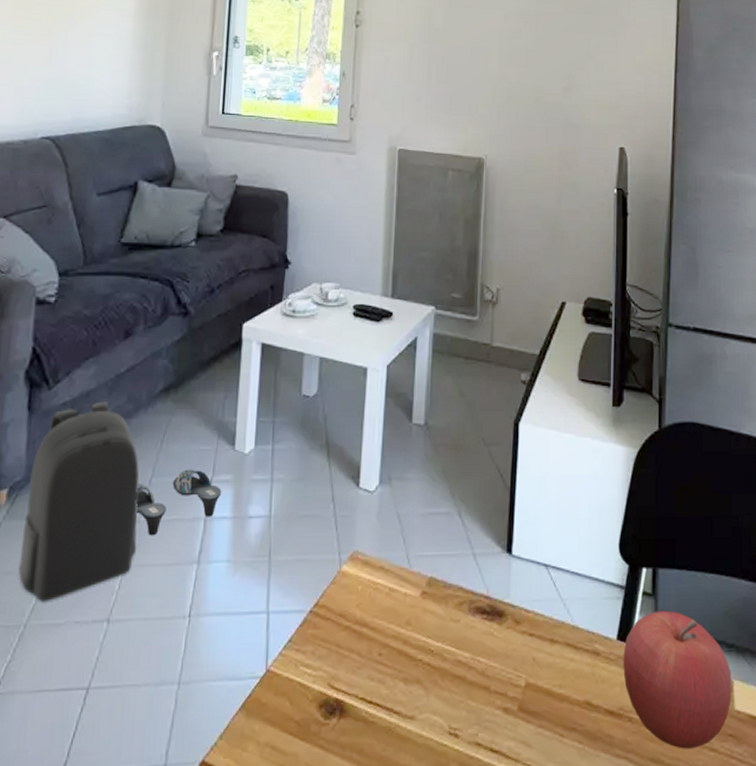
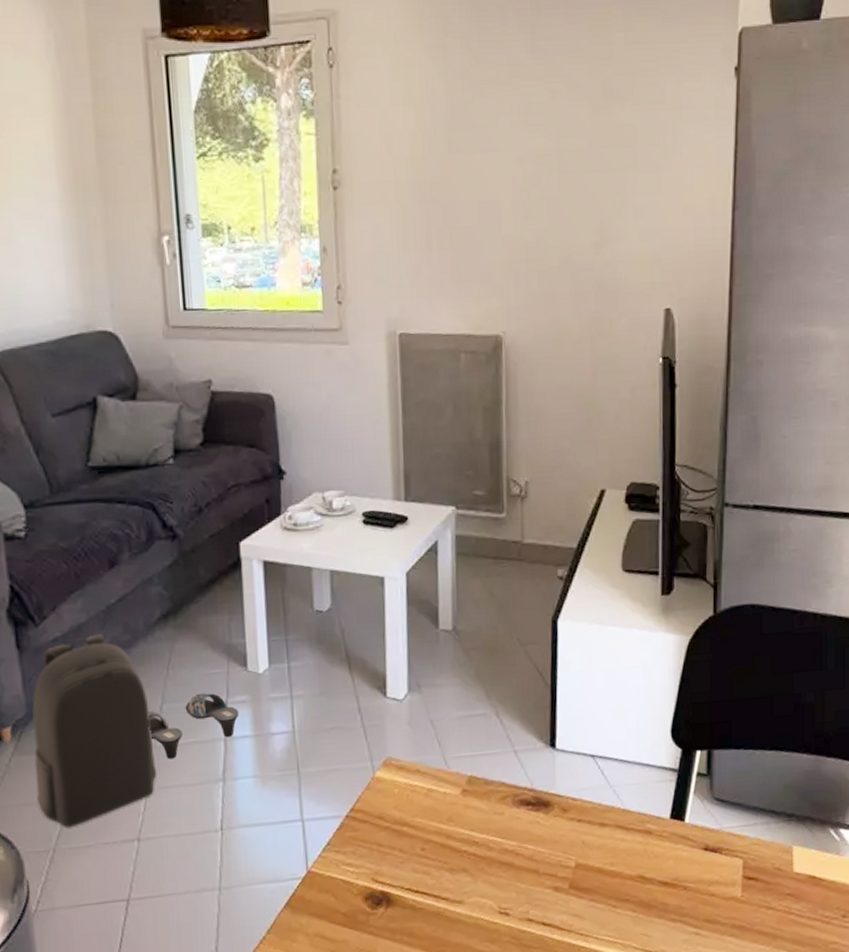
fruit: present [623,610,732,749] -> none [677,788,791,910]

